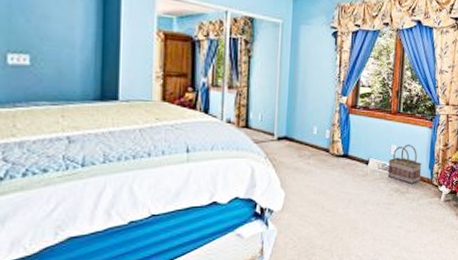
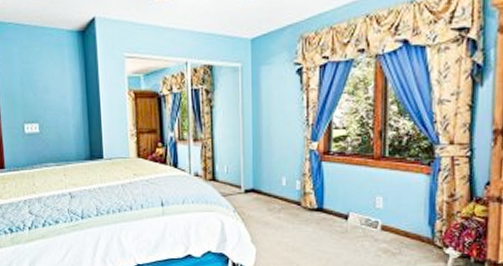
basket: present [387,145,422,184] -> none [372,196,419,244]

